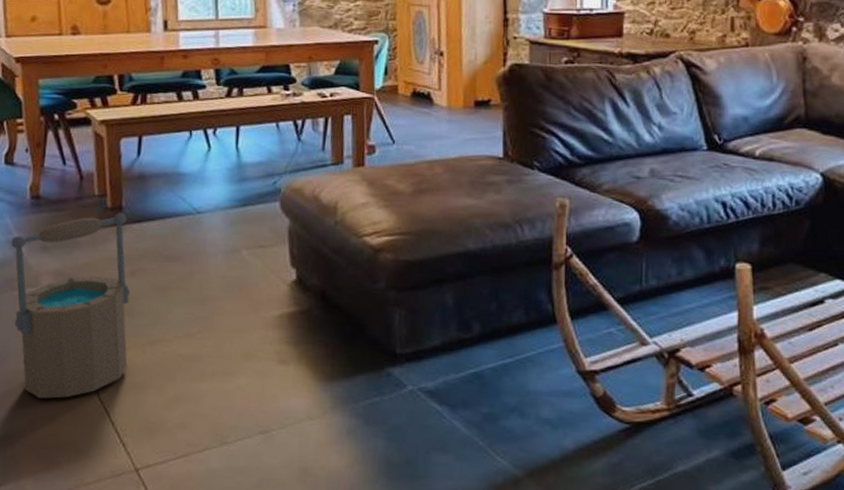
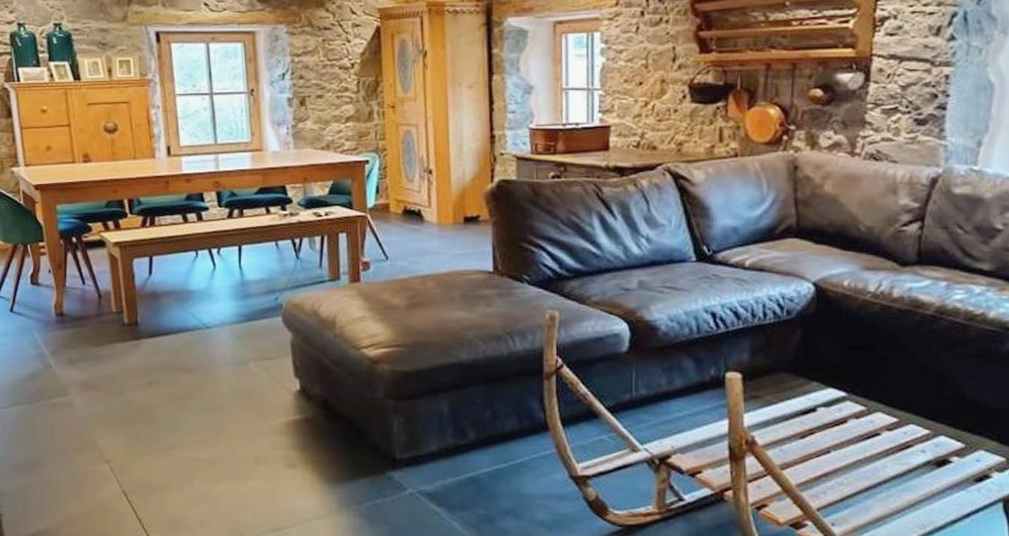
bucket: present [11,213,131,399] -> none [41,328,150,498]

